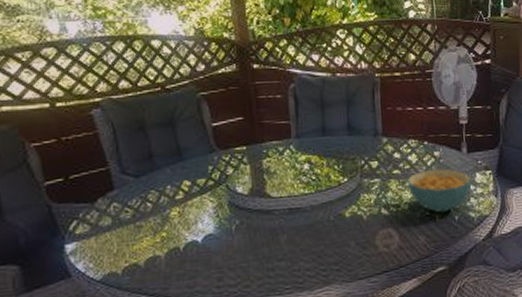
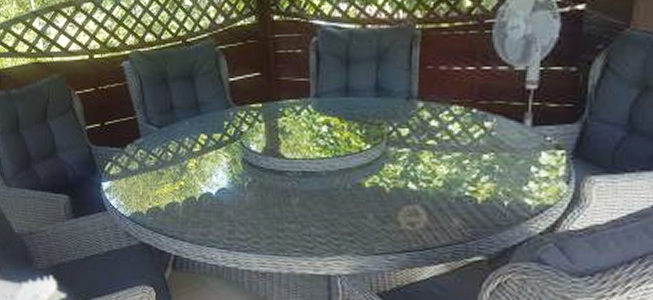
cereal bowl: present [407,168,472,213] -> none [444,142,534,196]

